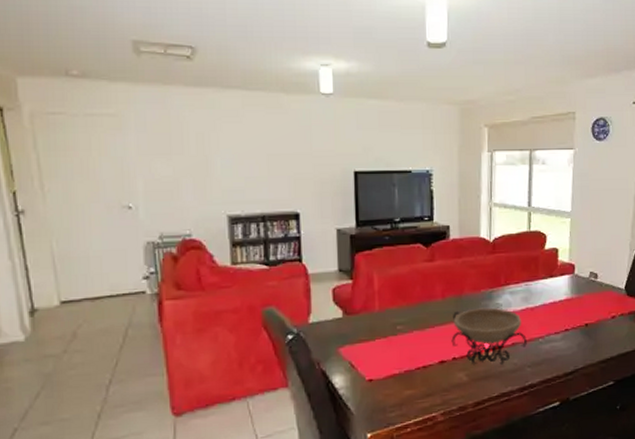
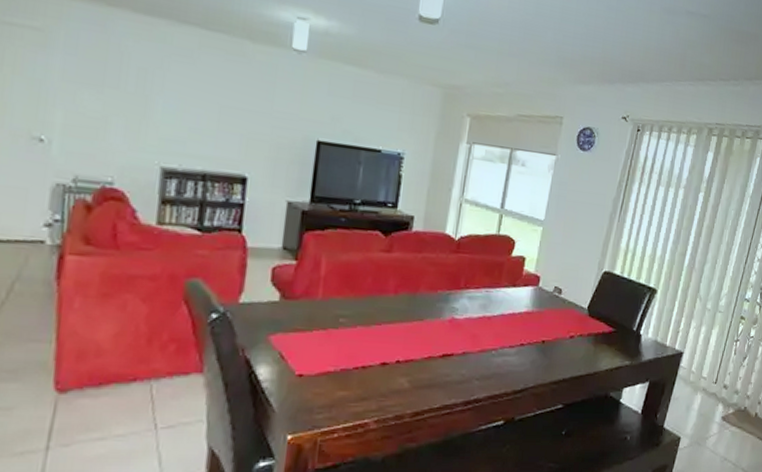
decorative bowl: present [451,307,527,366] -> none [397,309,479,374]

